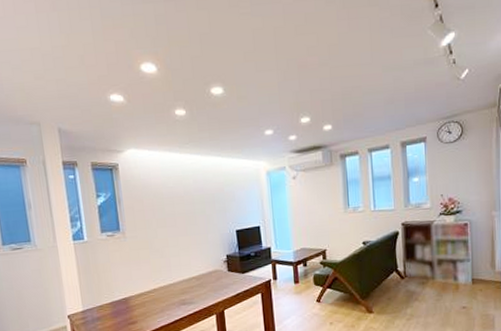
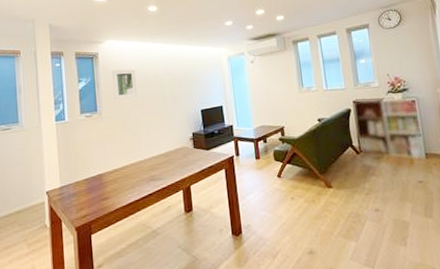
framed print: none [135,183,166,217] -> present [112,69,138,100]

